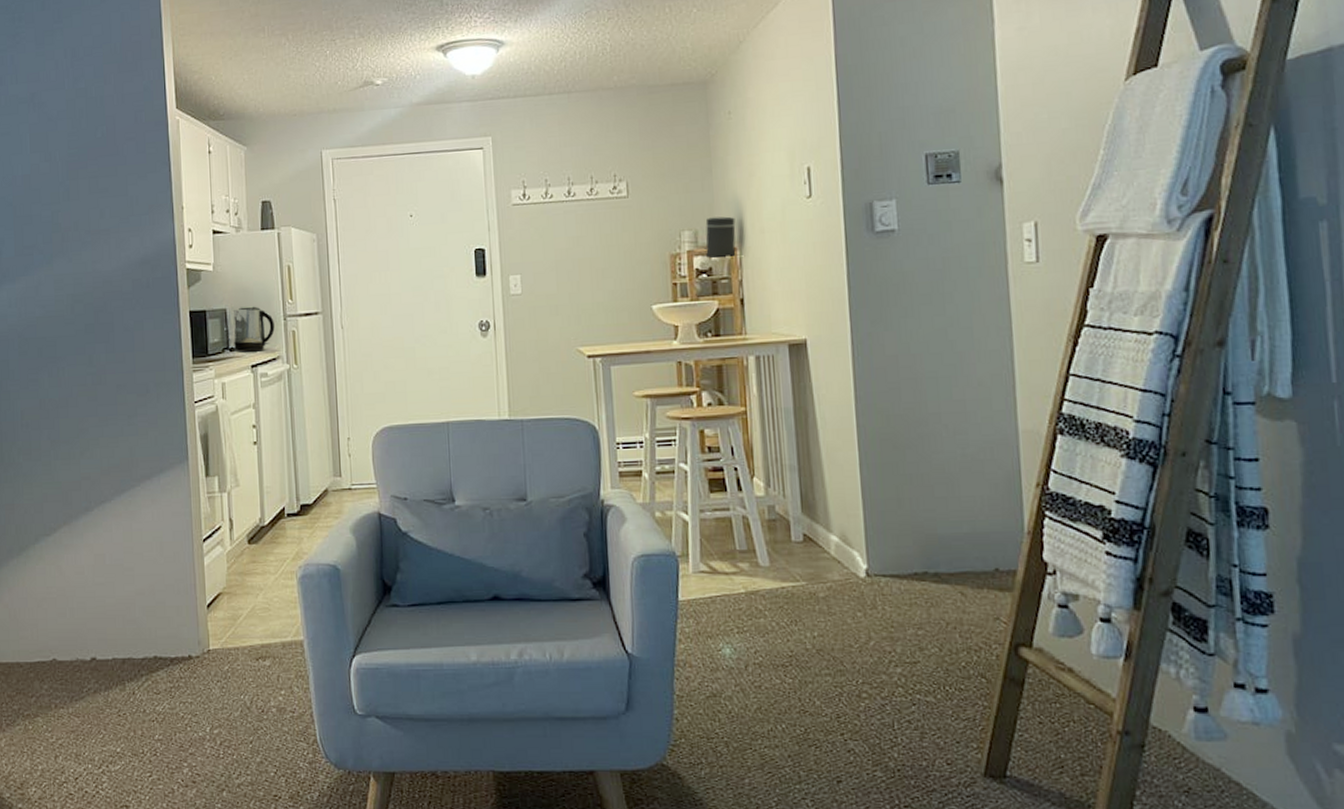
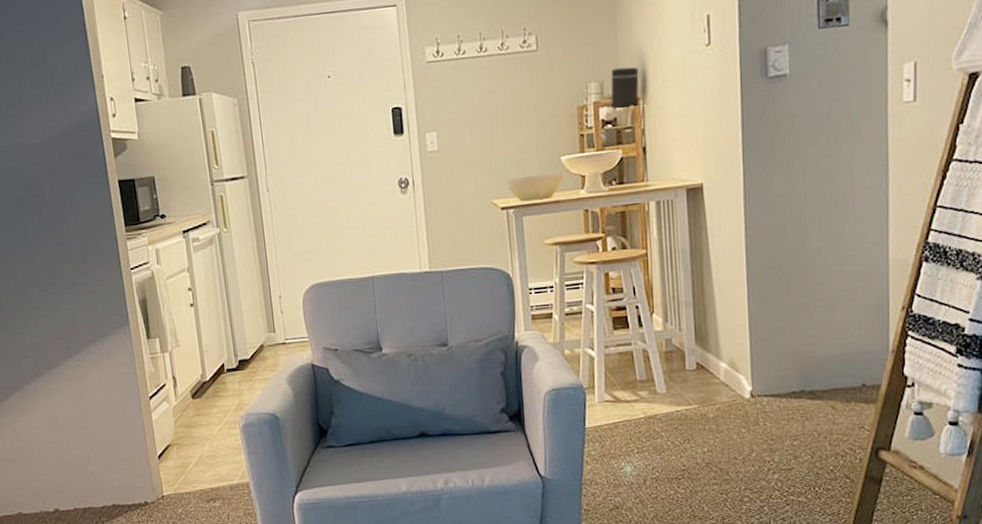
kettle: present [233,305,275,352] -> none [162,172,203,219]
bowl: none [593,322,655,351] -> present [506,173,563,202]

